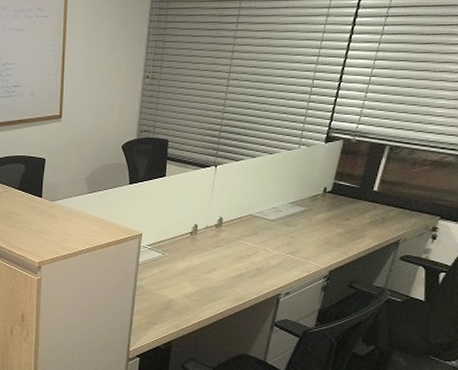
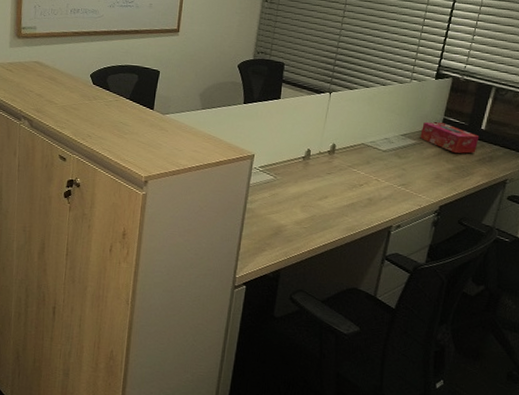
tissue box: none [309,187,372,217] -> present [420,122,480,154]

